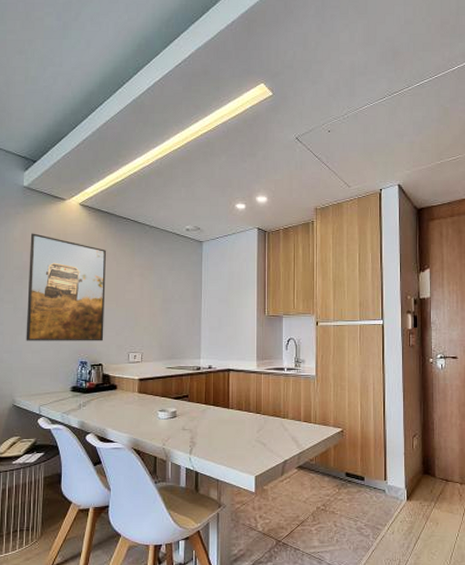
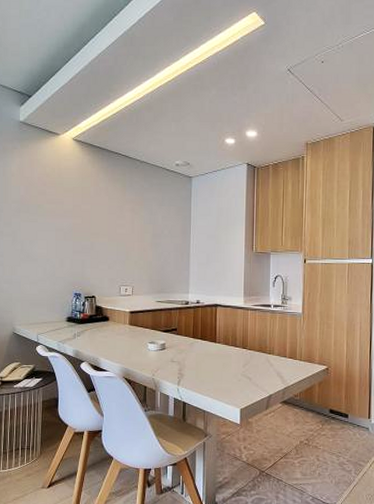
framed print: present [26,233,106,341] -> none [24,168,98,274]

